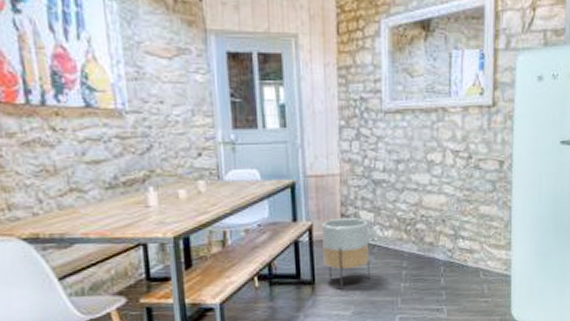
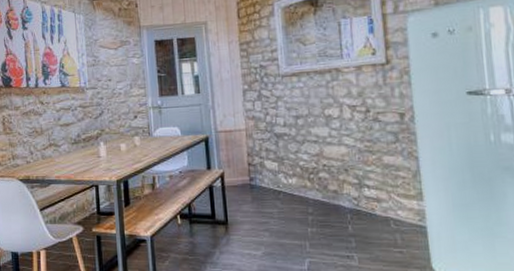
planter: present [322,218,370,291] -> none [232,167,278,232]

